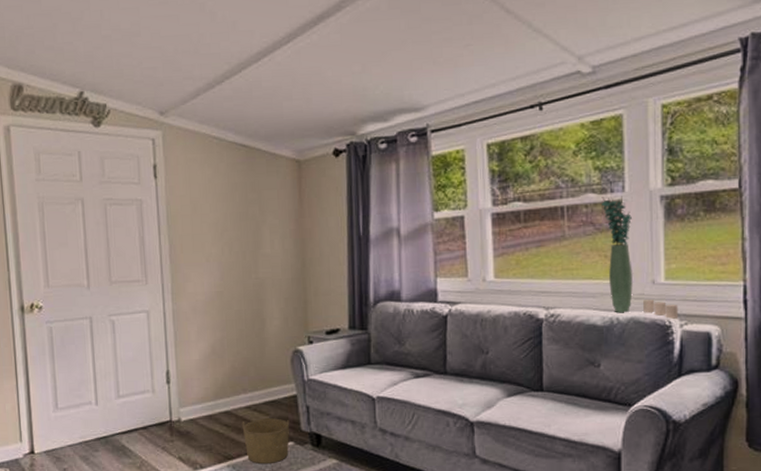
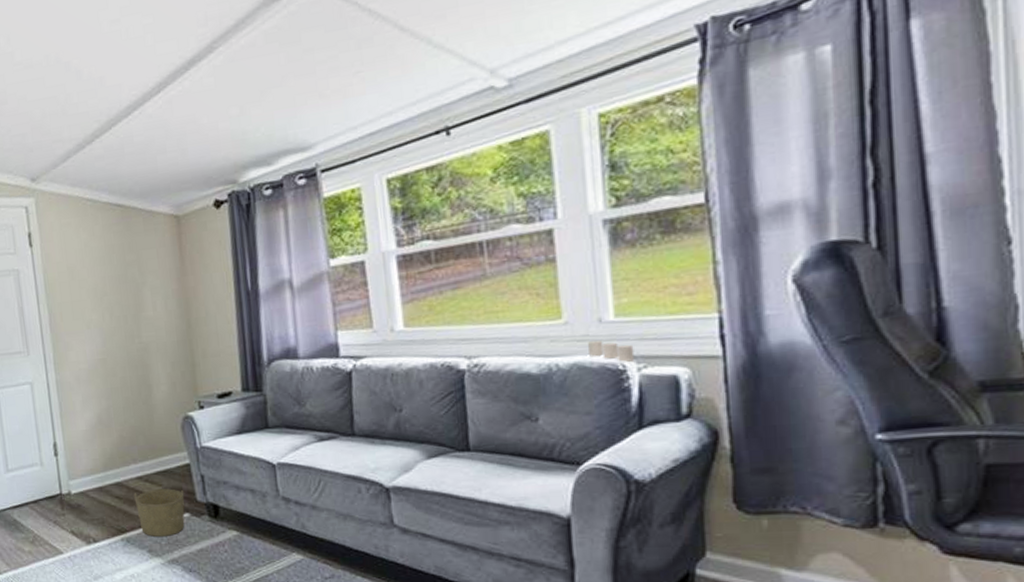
vase: present [601,196,633,313] -> none [528,224,574,359]

